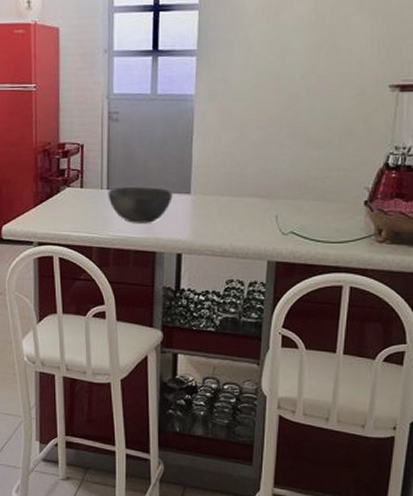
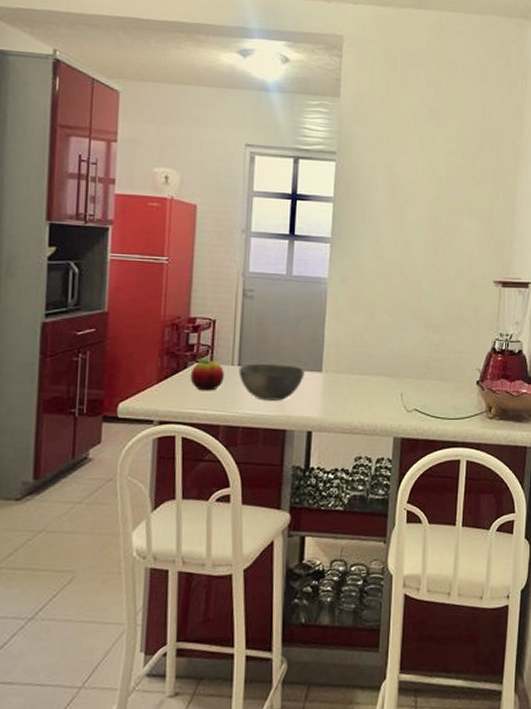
fruit: none [63,182,94,214] -> present [190,357,224,391]

